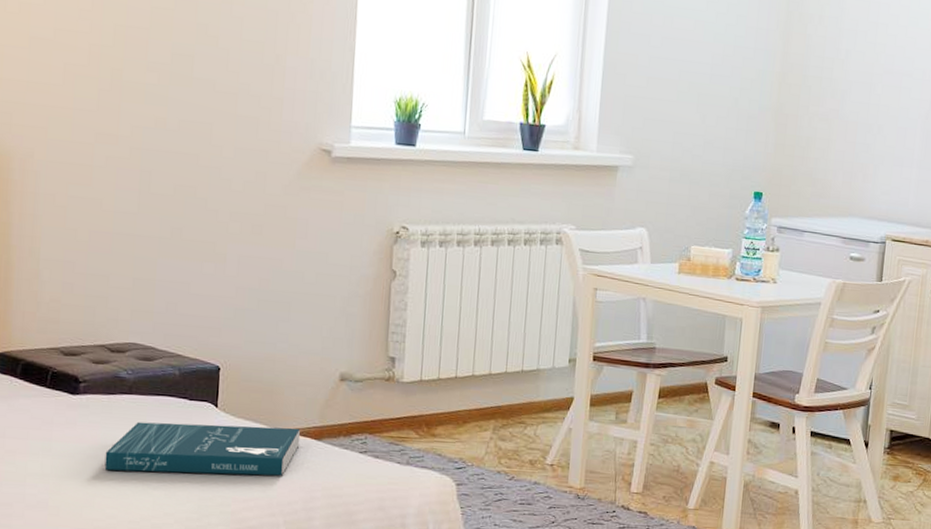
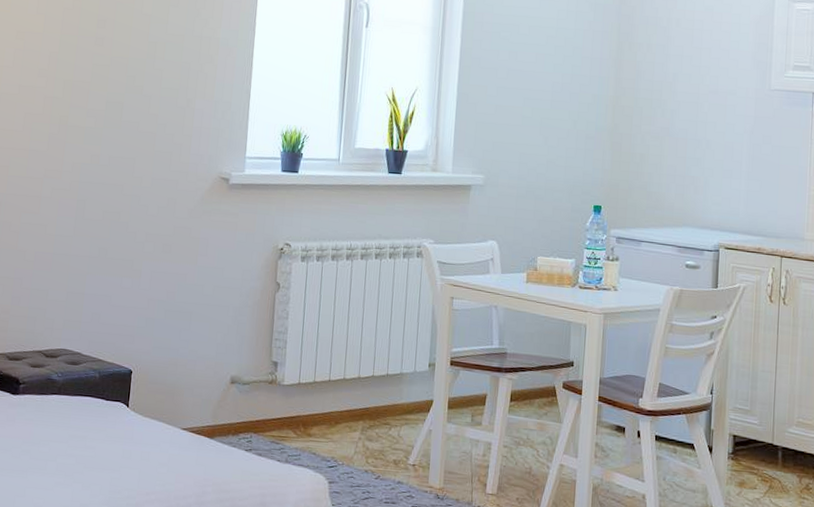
book: present [104,422,301,476] -> none [35,419,196,471]

